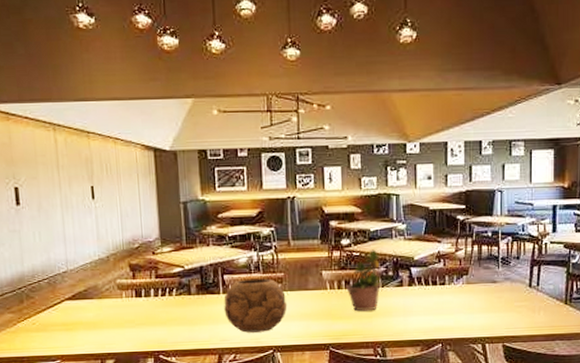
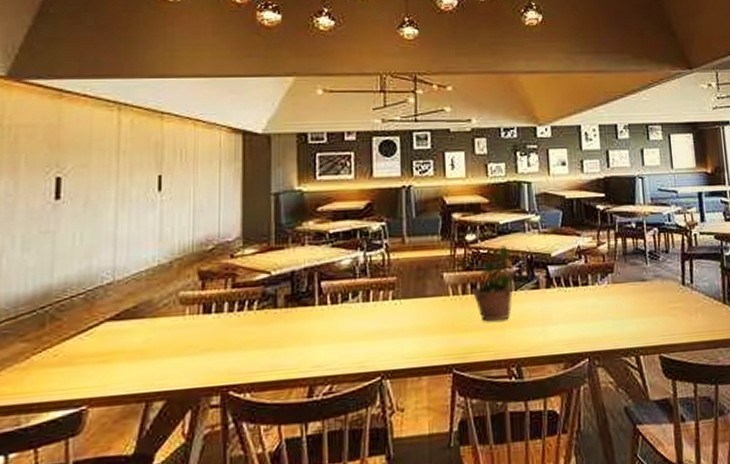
decorative bowl: present [224,278,288,333] -> none [319,284,400,355]

